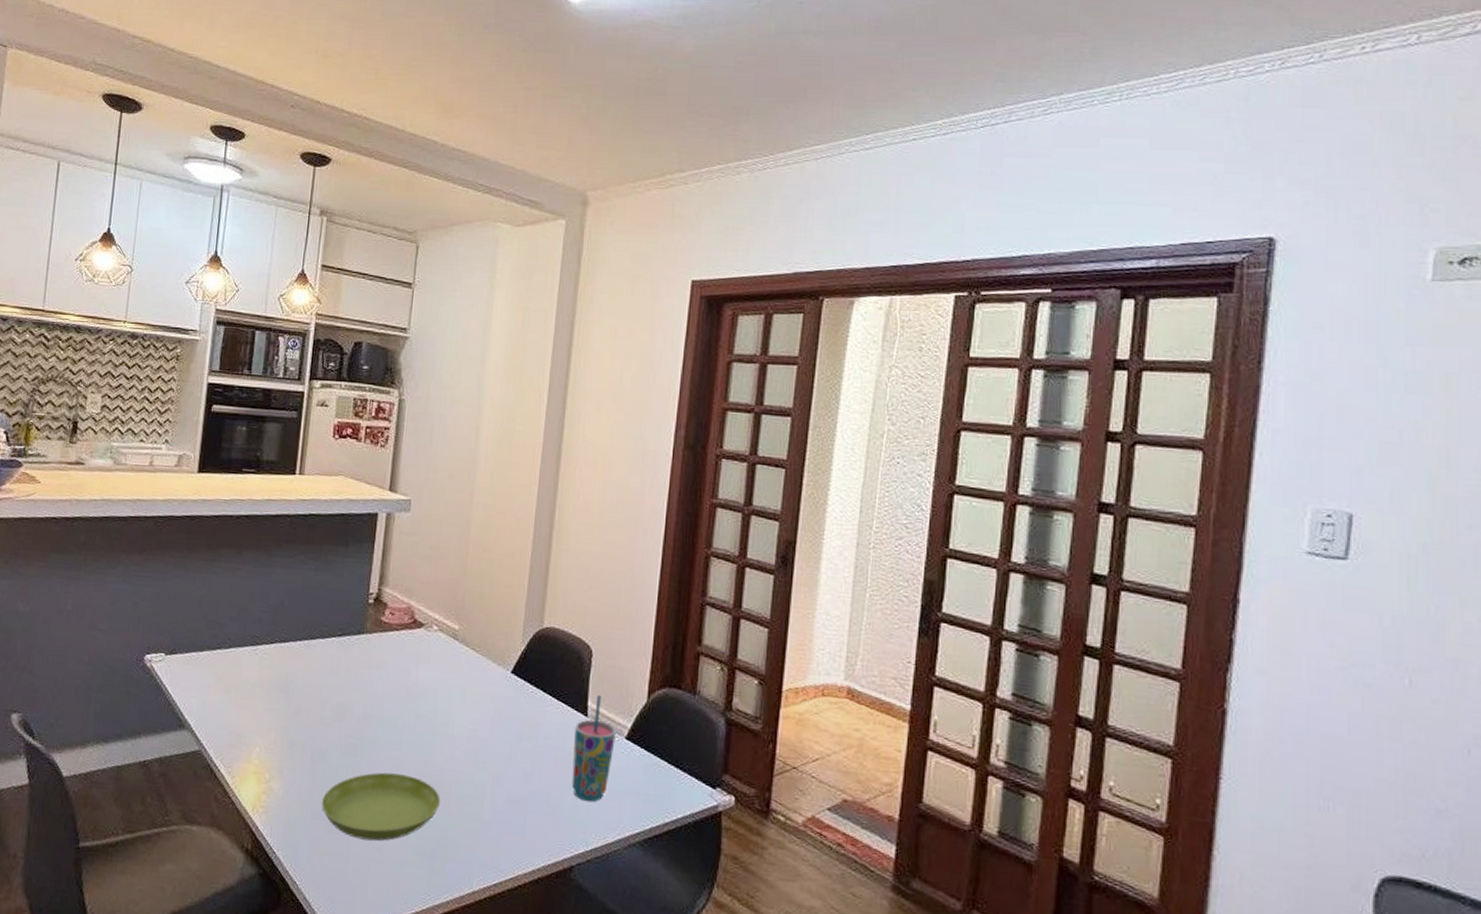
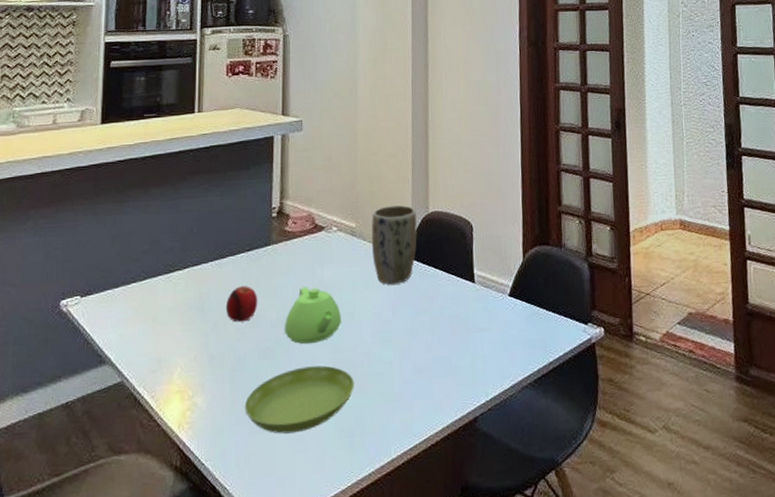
fruit: none [310,673,346,712] -> present [225,286,258,322]
teapot: none [370,685,433,749] -> present [284,287,341,344]
plant pot: none [474,612,529,702] -> present [371,205,417,285]
cup: present [571,694,616,802] -> none [465,262,501,358]

